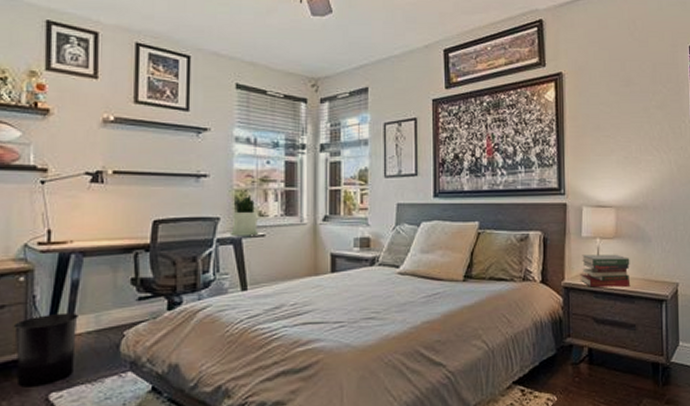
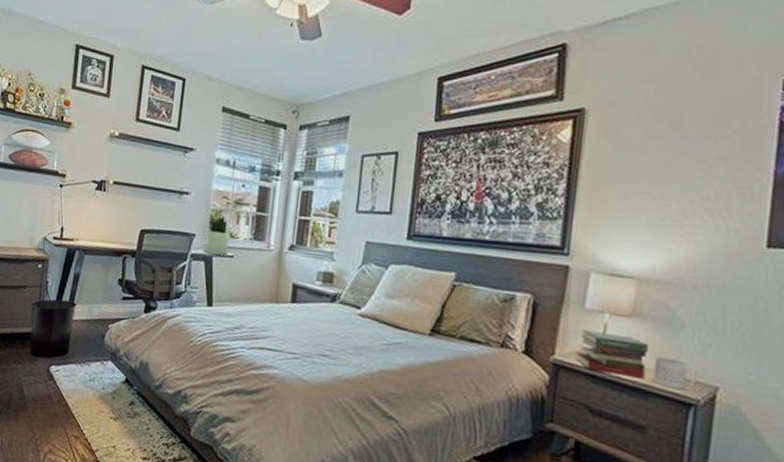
mug: none [635,267,664,290] -> present [653,357,696,390]

